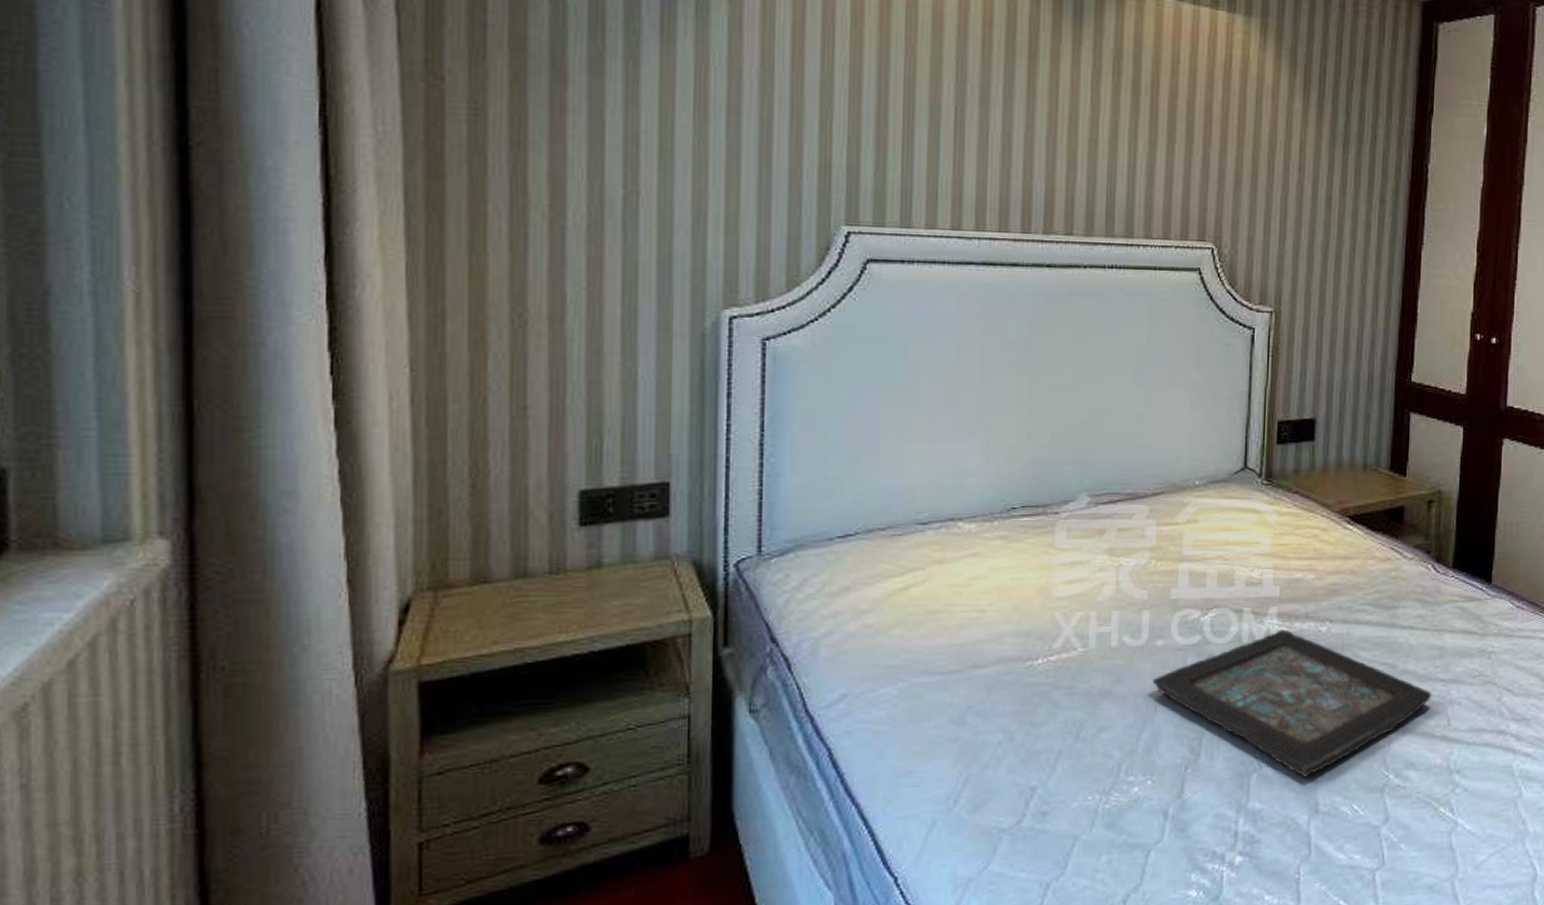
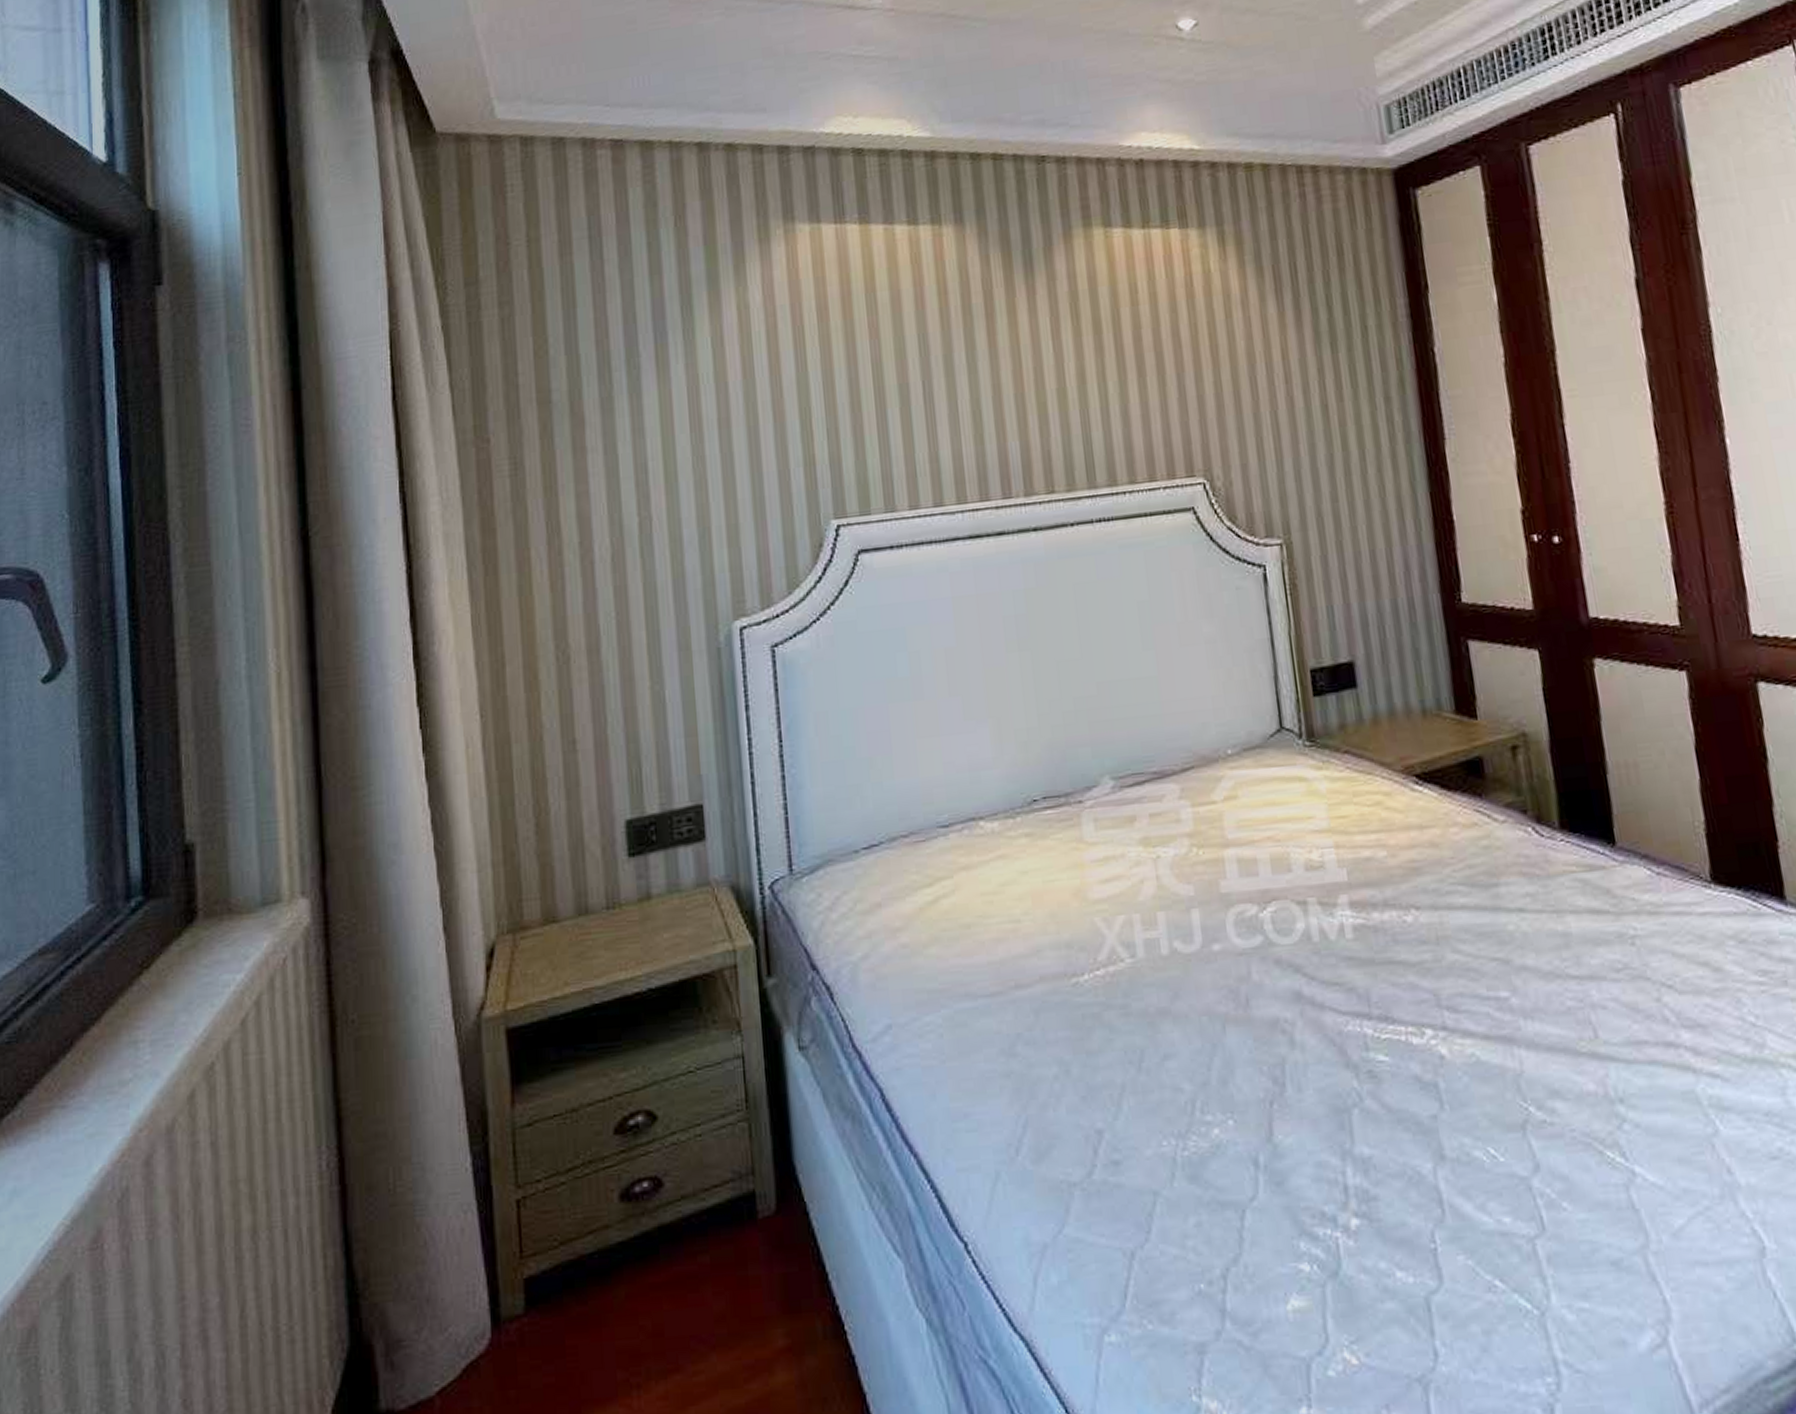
decorative tray: present [1152,629,1432,778] -> none [1215,922,1566,1114]

